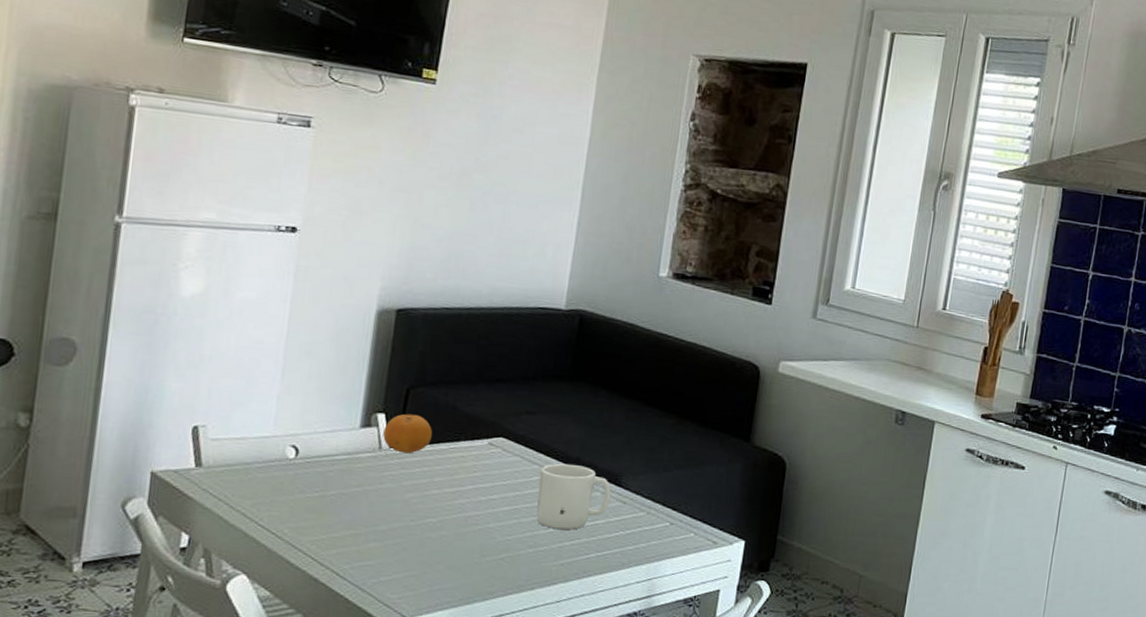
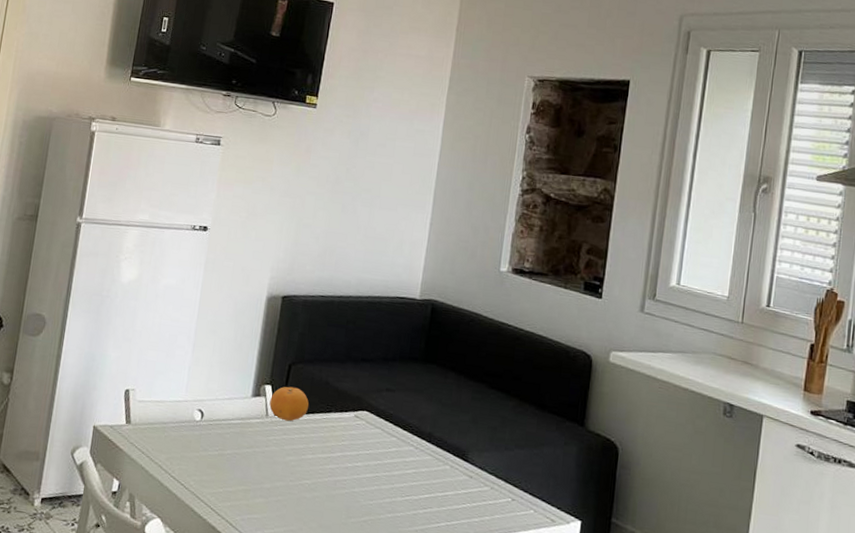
mug: present [536,463,611,530] -> none [394,437,459,499]

